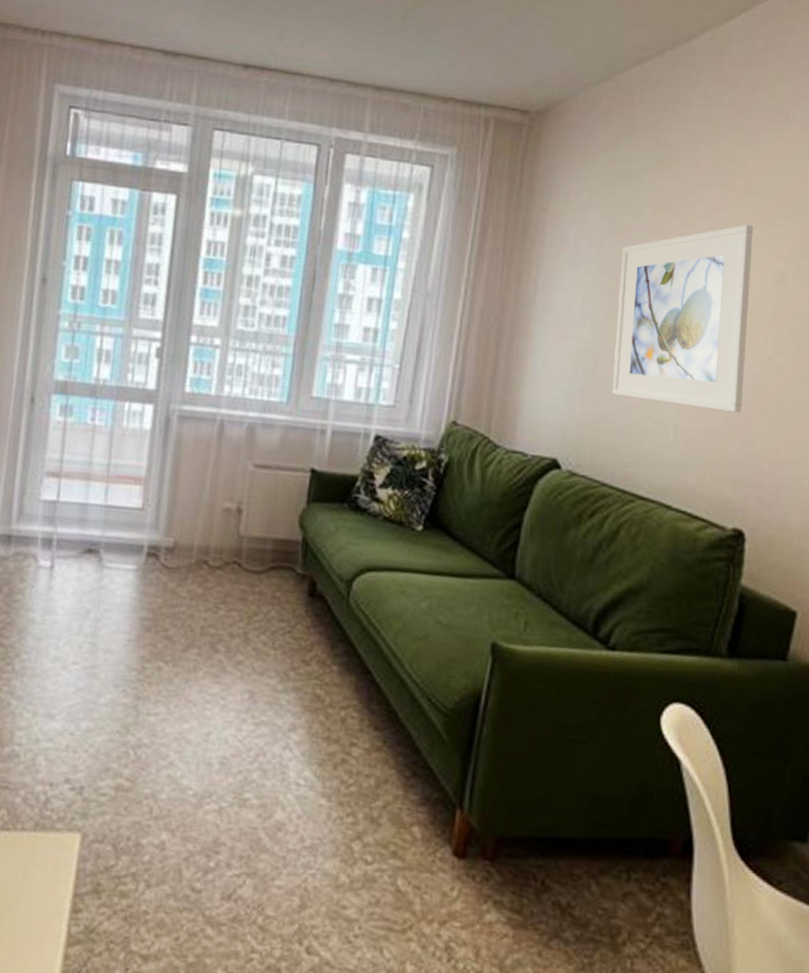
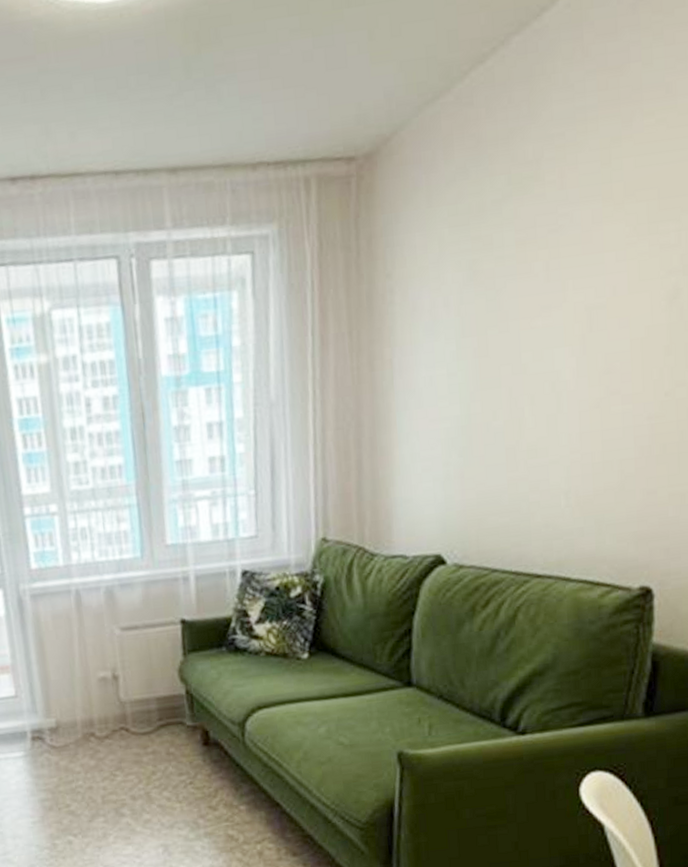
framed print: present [611,224,753,414] -> none [485,239,640,472]

